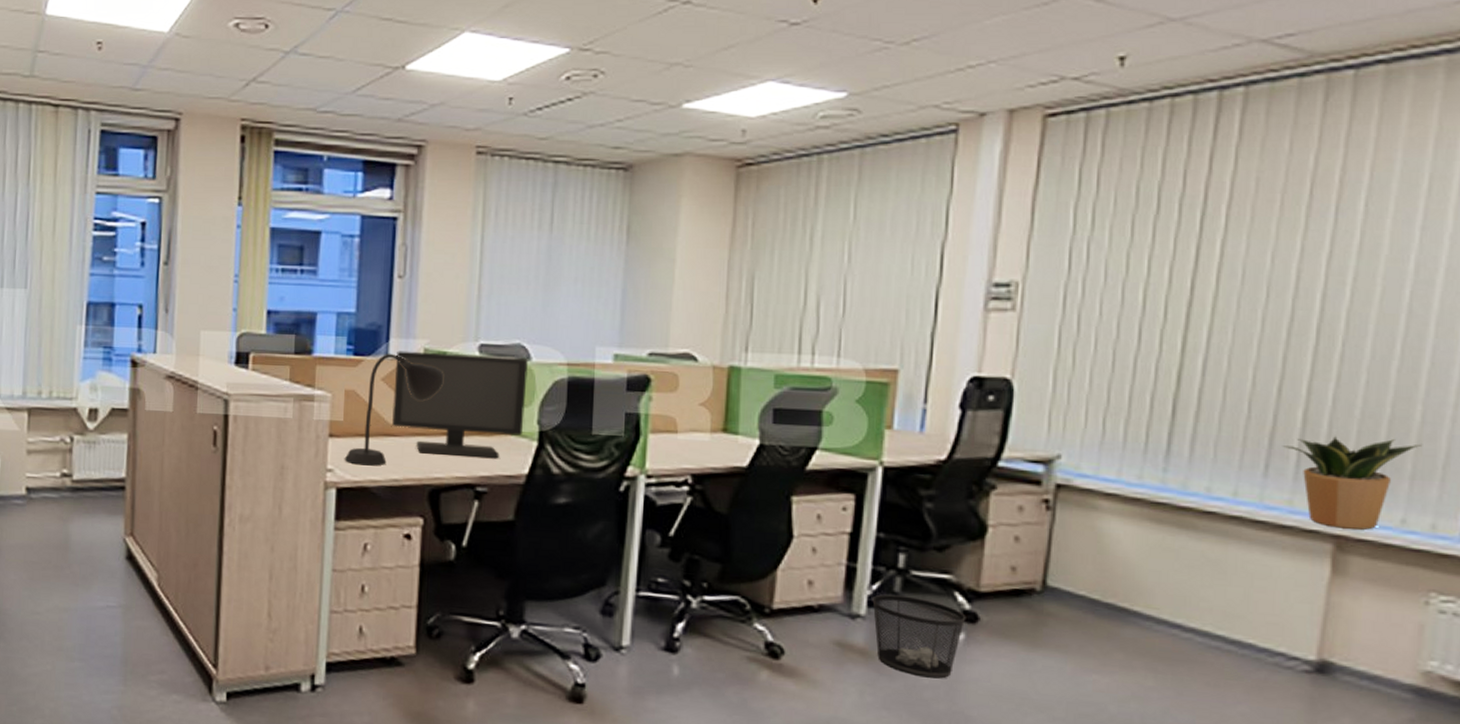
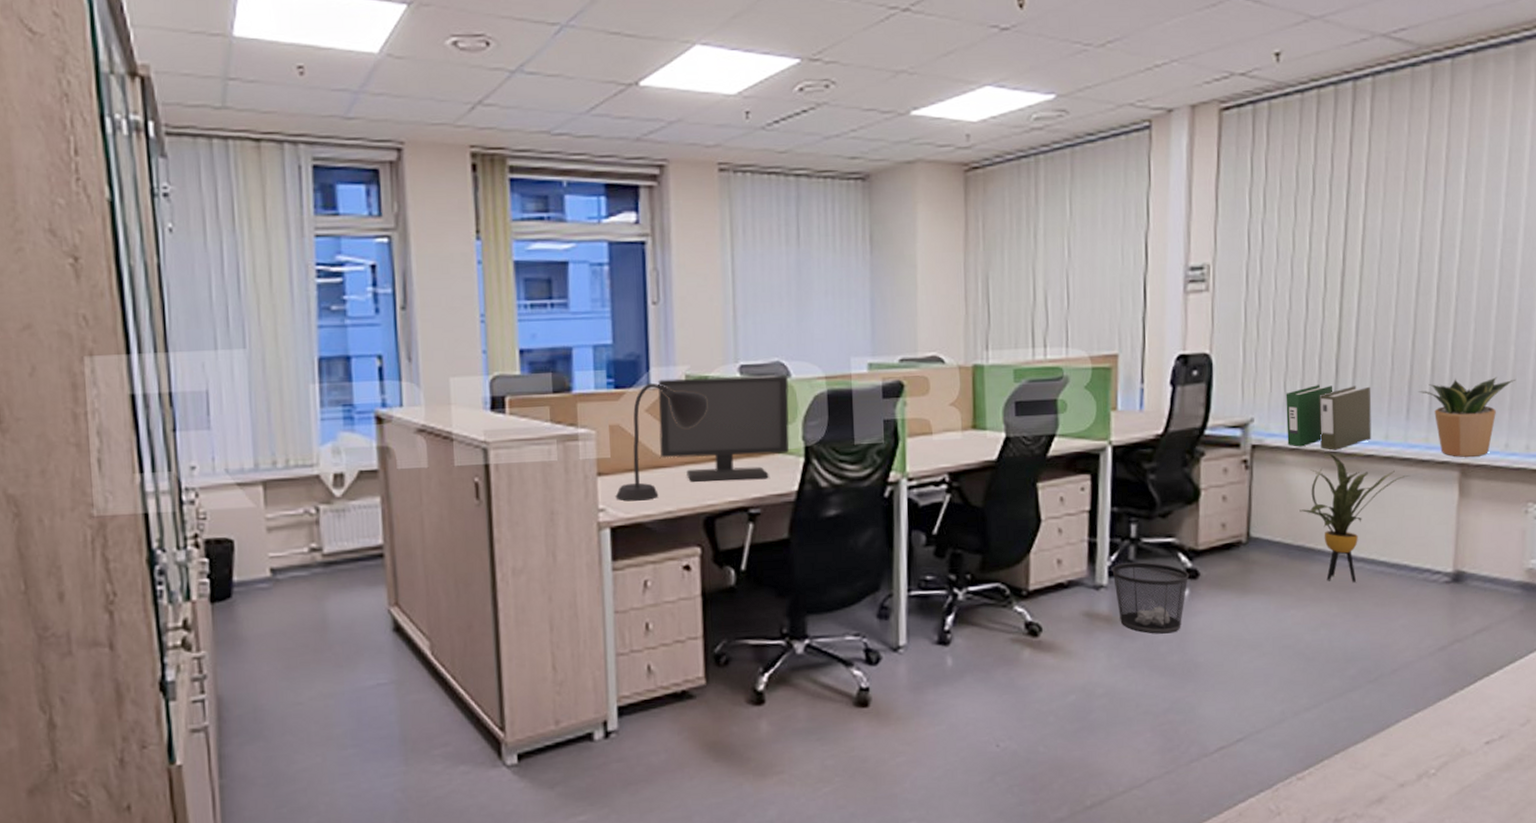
binder: none [1102,425,1168,493] -> present [1285,385,1333,447]
house plant: none [1112,504,1264,655] -> present [1299,453,1410,582]
binder: none [1146,431,1217,502] -> present [1319,385,1372,450]

